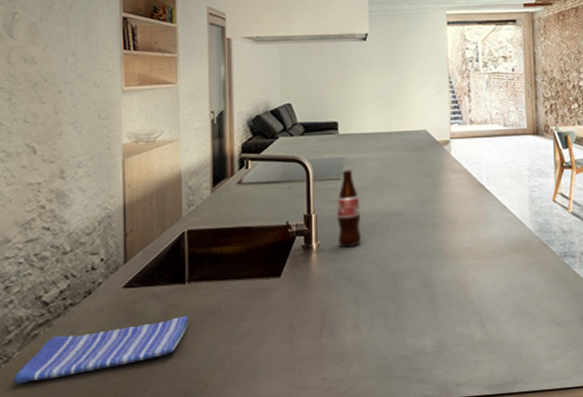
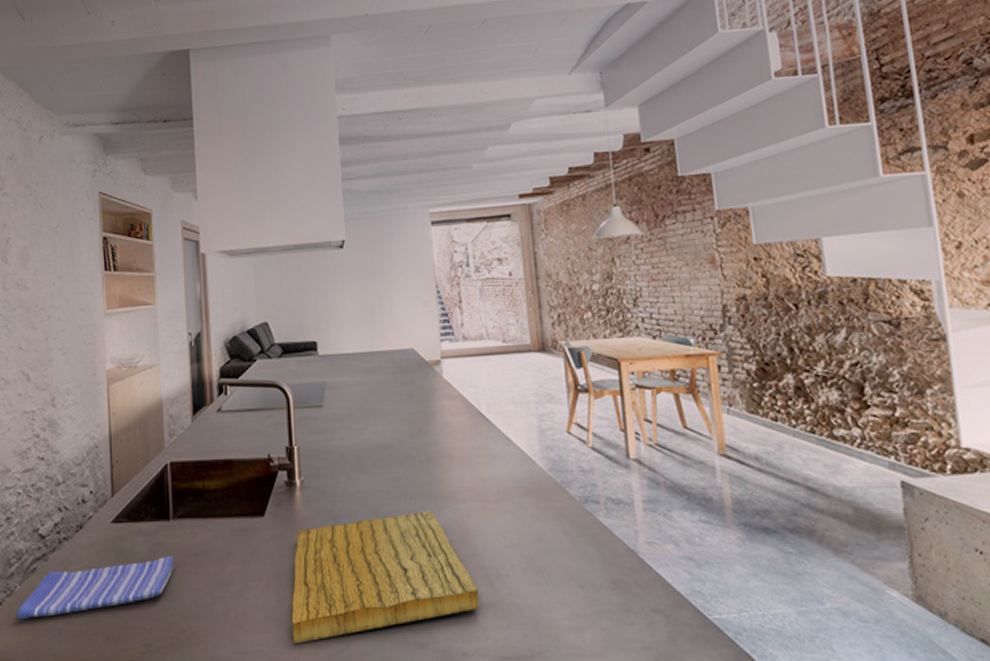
cutting board: none [304,267,473,388] -> present [291,510,479,644]
bottle: present [336,170,362,248] -> none [319,396,348,485]

